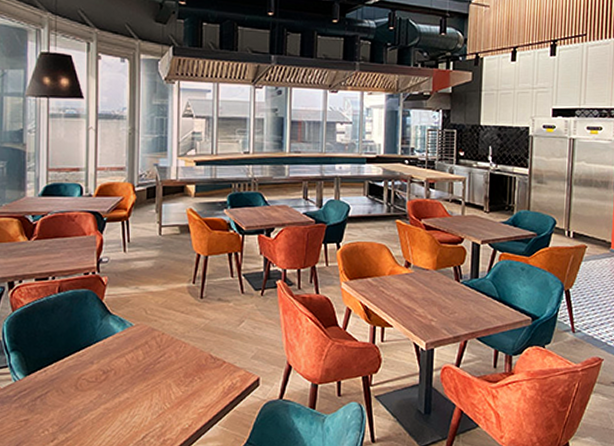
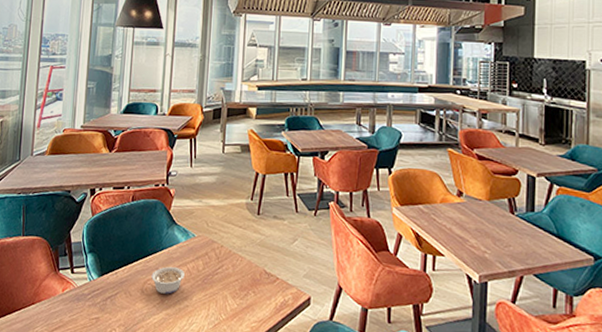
legume: none [86,360,123,388] -> present [151,267,185,294]

